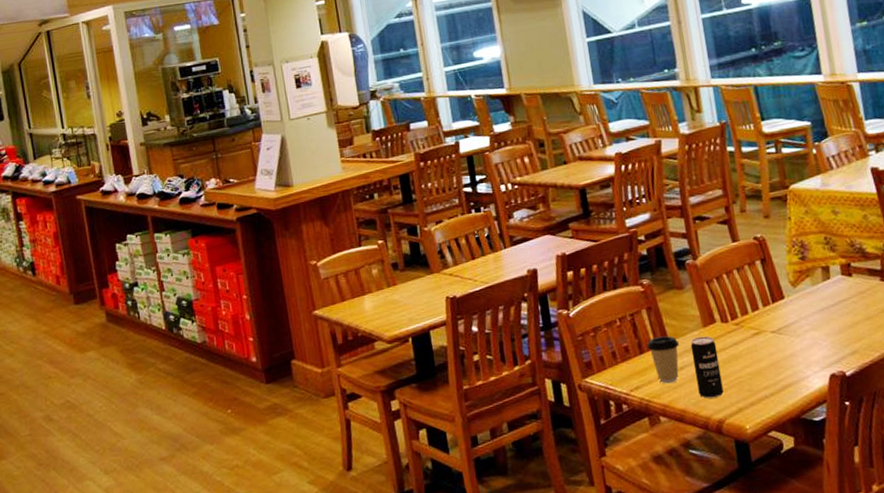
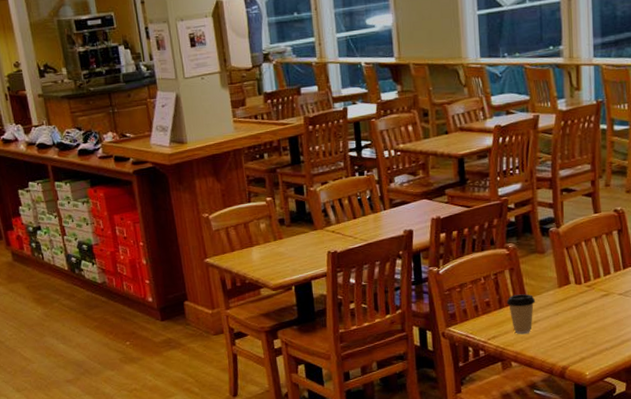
beverage can: present [690,336,724,399] -> none [545,295,570,348]

